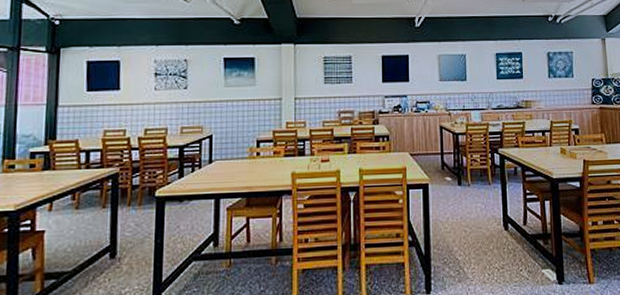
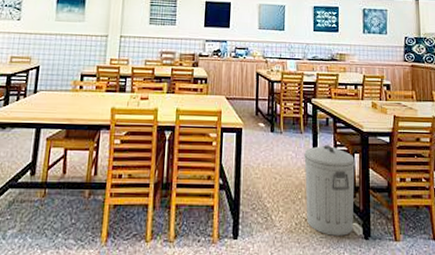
trash can: none [493,194,547,283] -> present [304,145,356,236]

